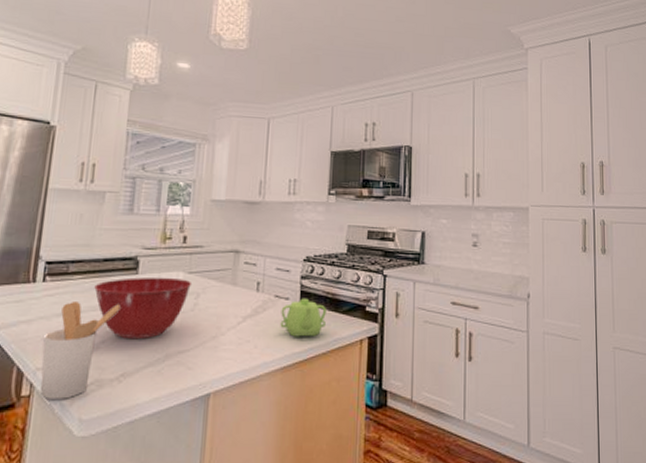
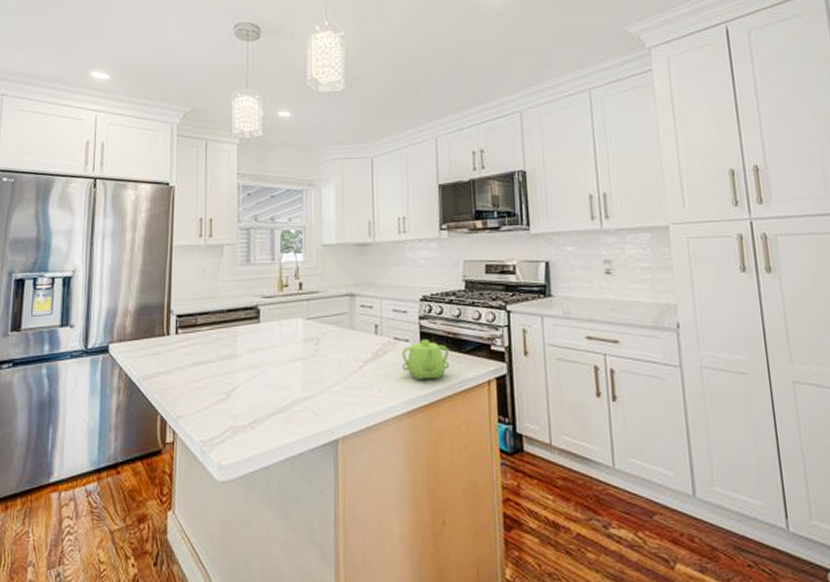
utensil holder: present [40,302,121,399] -> none [181,352,247,446]
mixing bowl: present [94,277,192,340] -> none [221,324,312,387]

